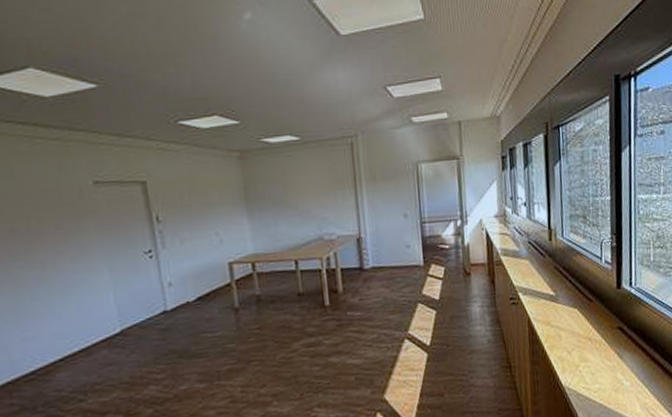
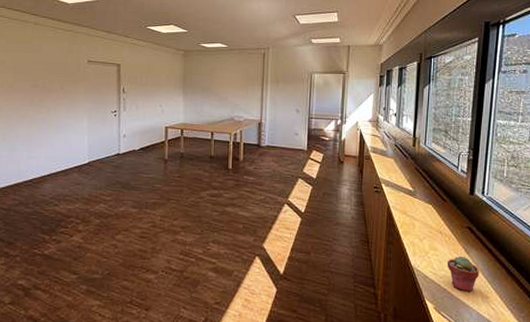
potted succulent: none [600,362,635,403] -> present [447,256,479,292]

